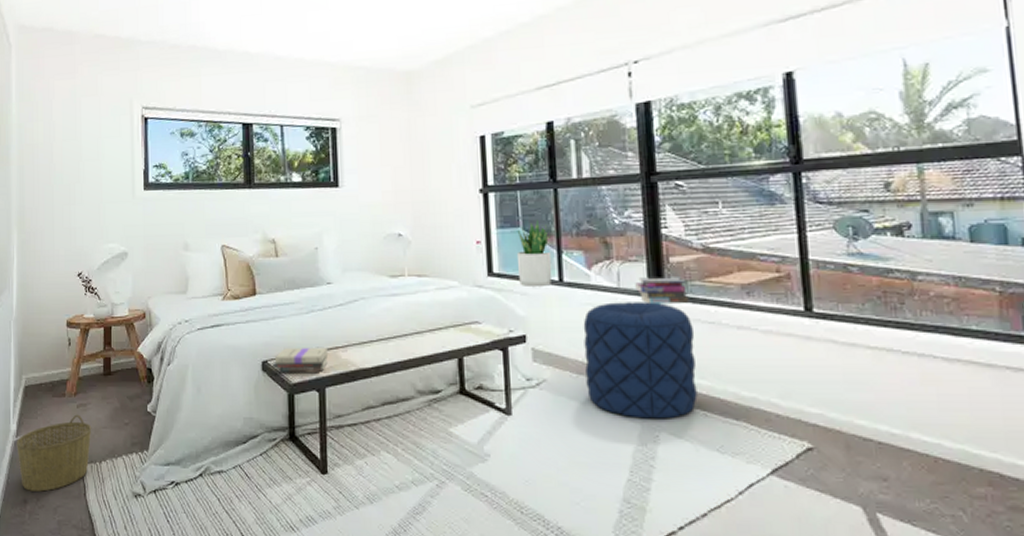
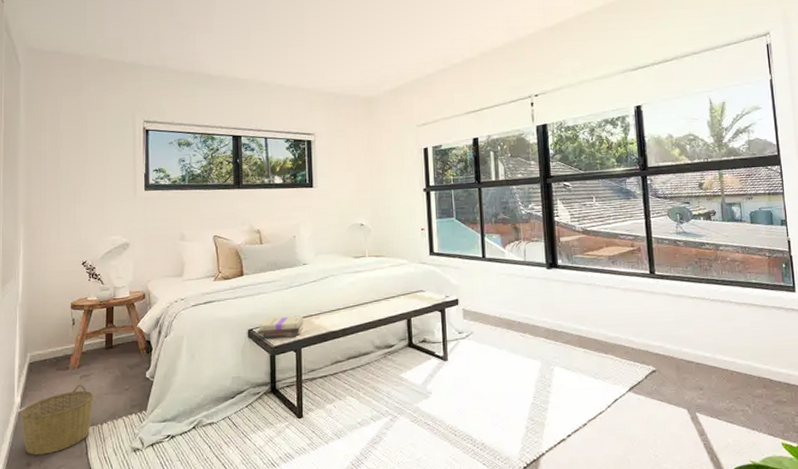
planter: present [516,219,553,288] -> none [451,211,478,263]
pouf: present [583,302,698,419] -> none [500,270,580,357]
books: present [635,277,689,305] -> none [537,252,574,273]

